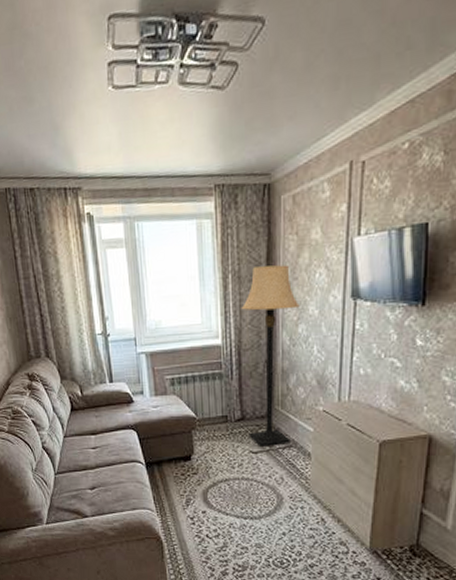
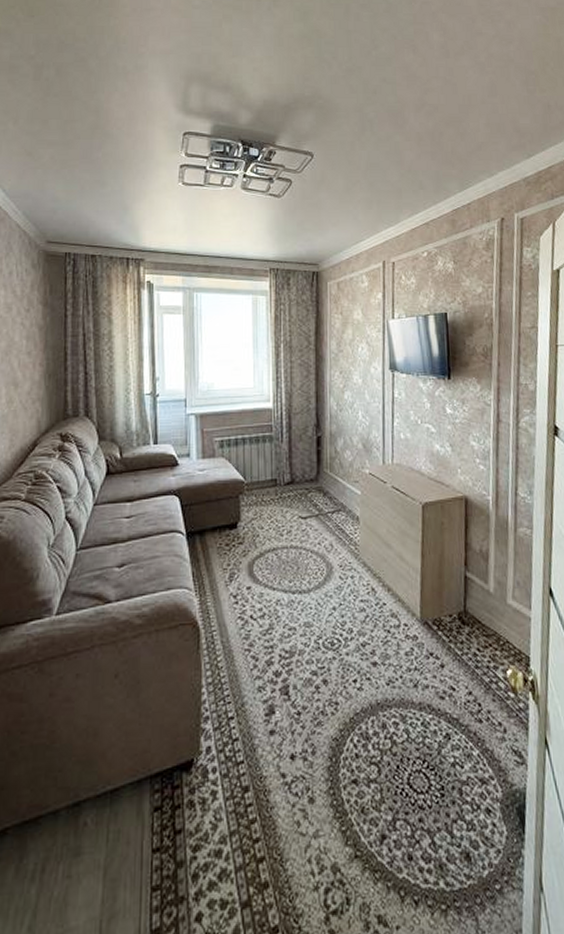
lamp: present [241,264,300,446] -> none [292,339,345,511]

